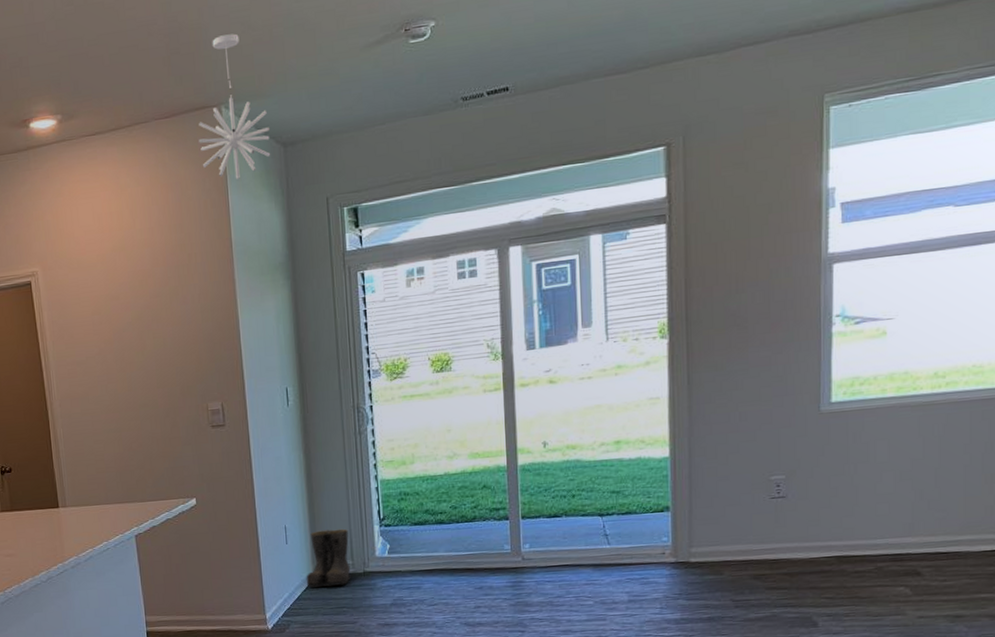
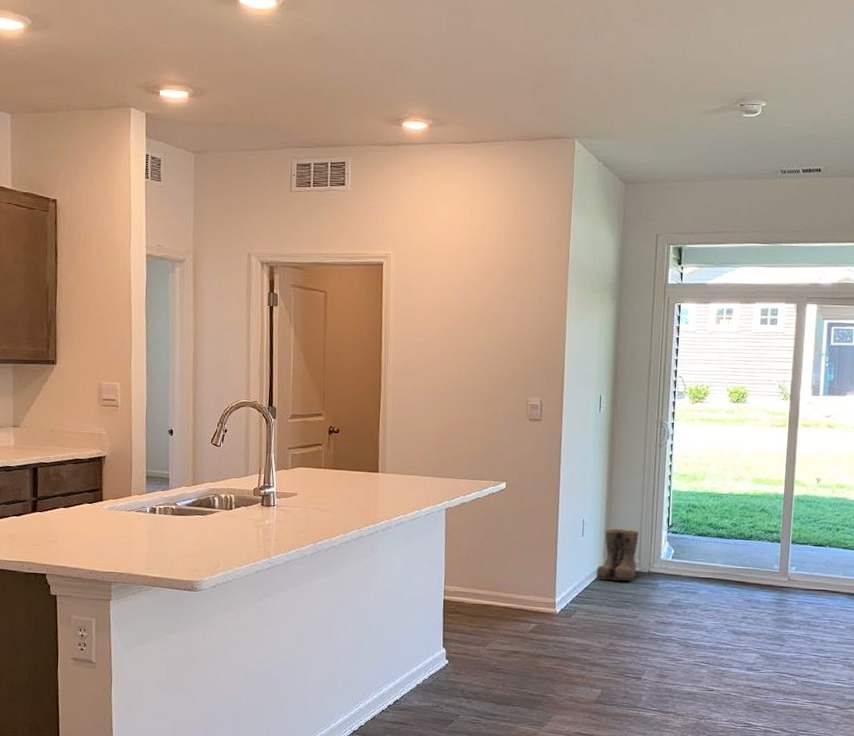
pendant light: present [199,33,271,179] -> none [551,79,616,205]

